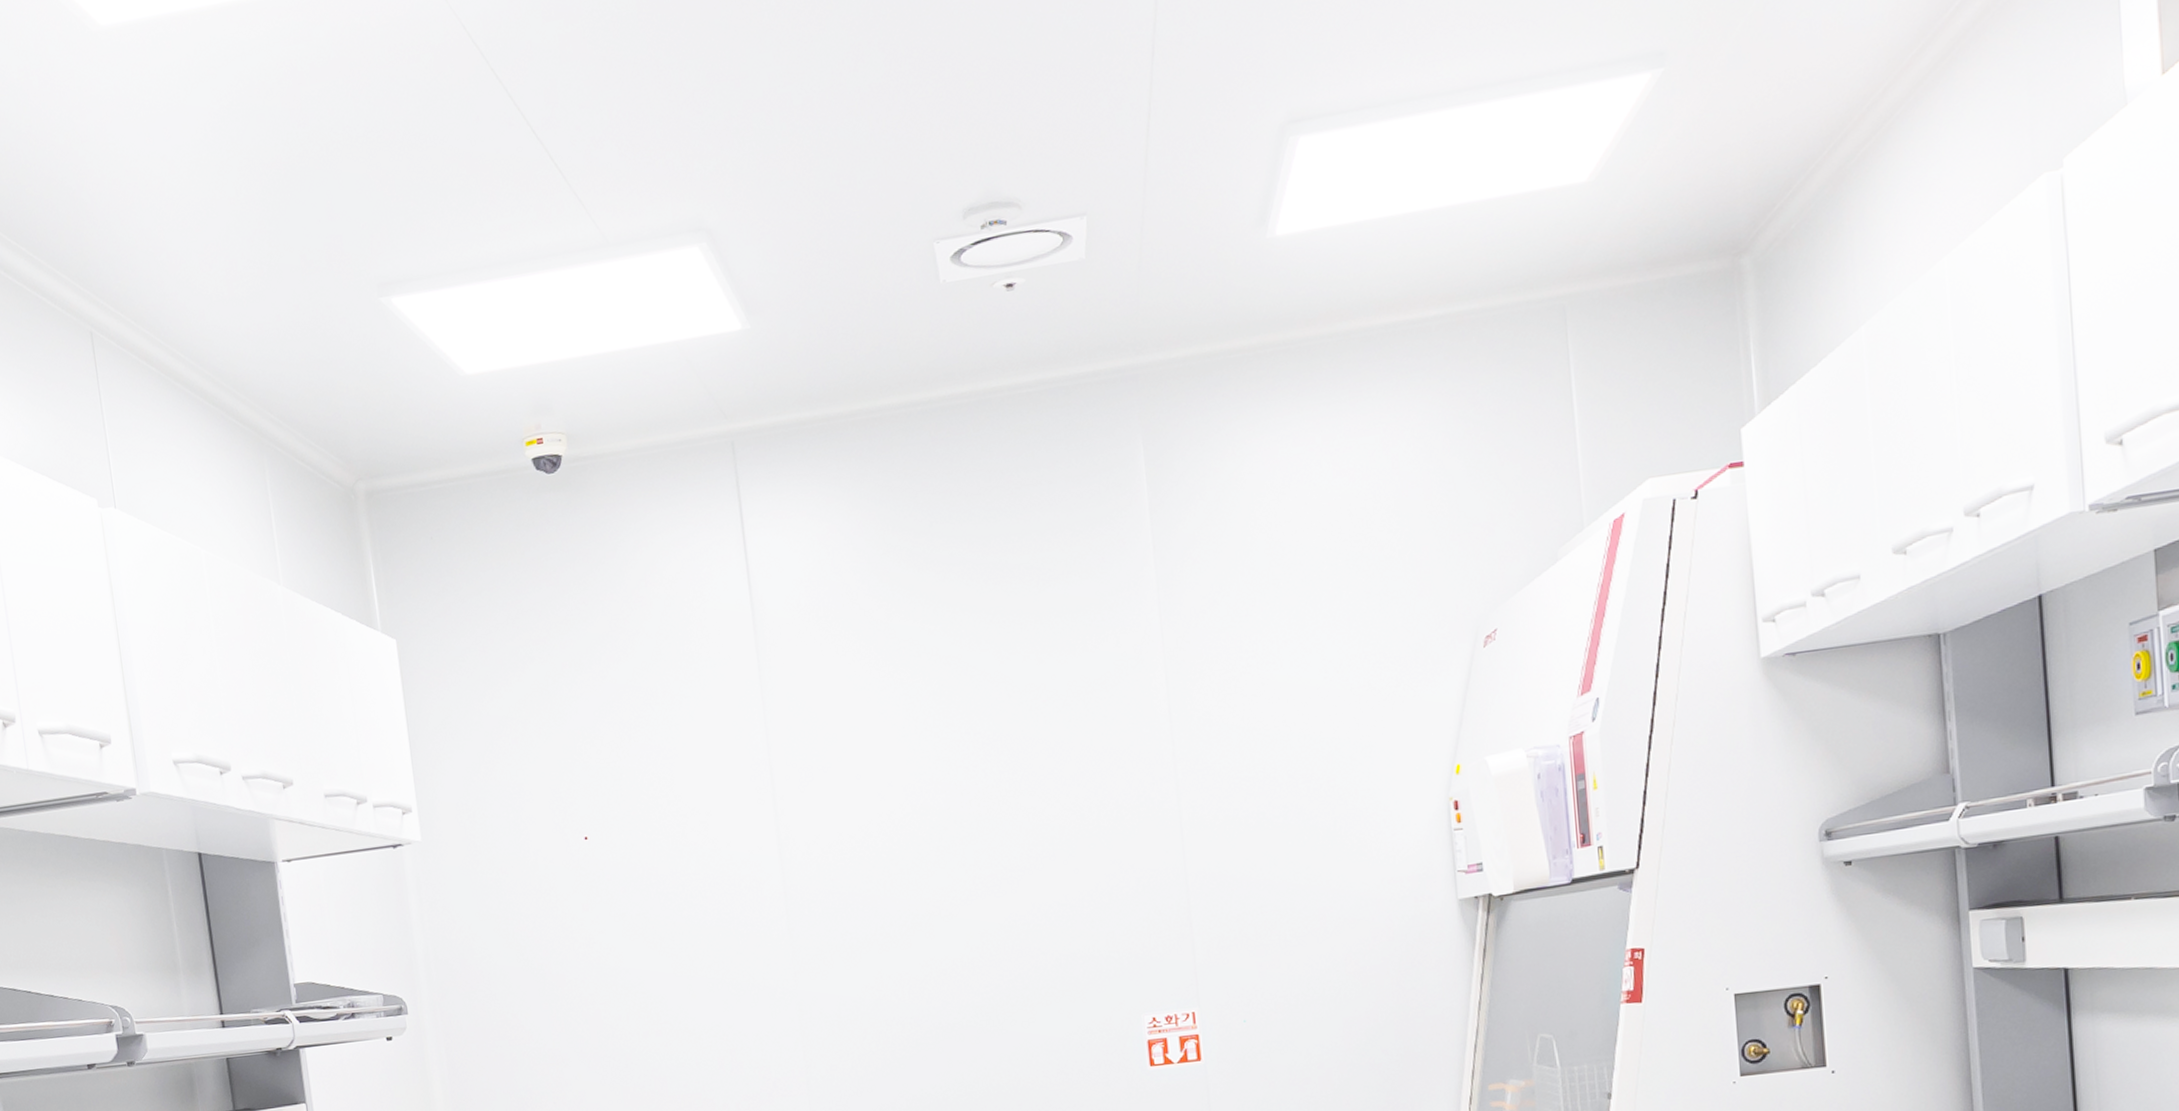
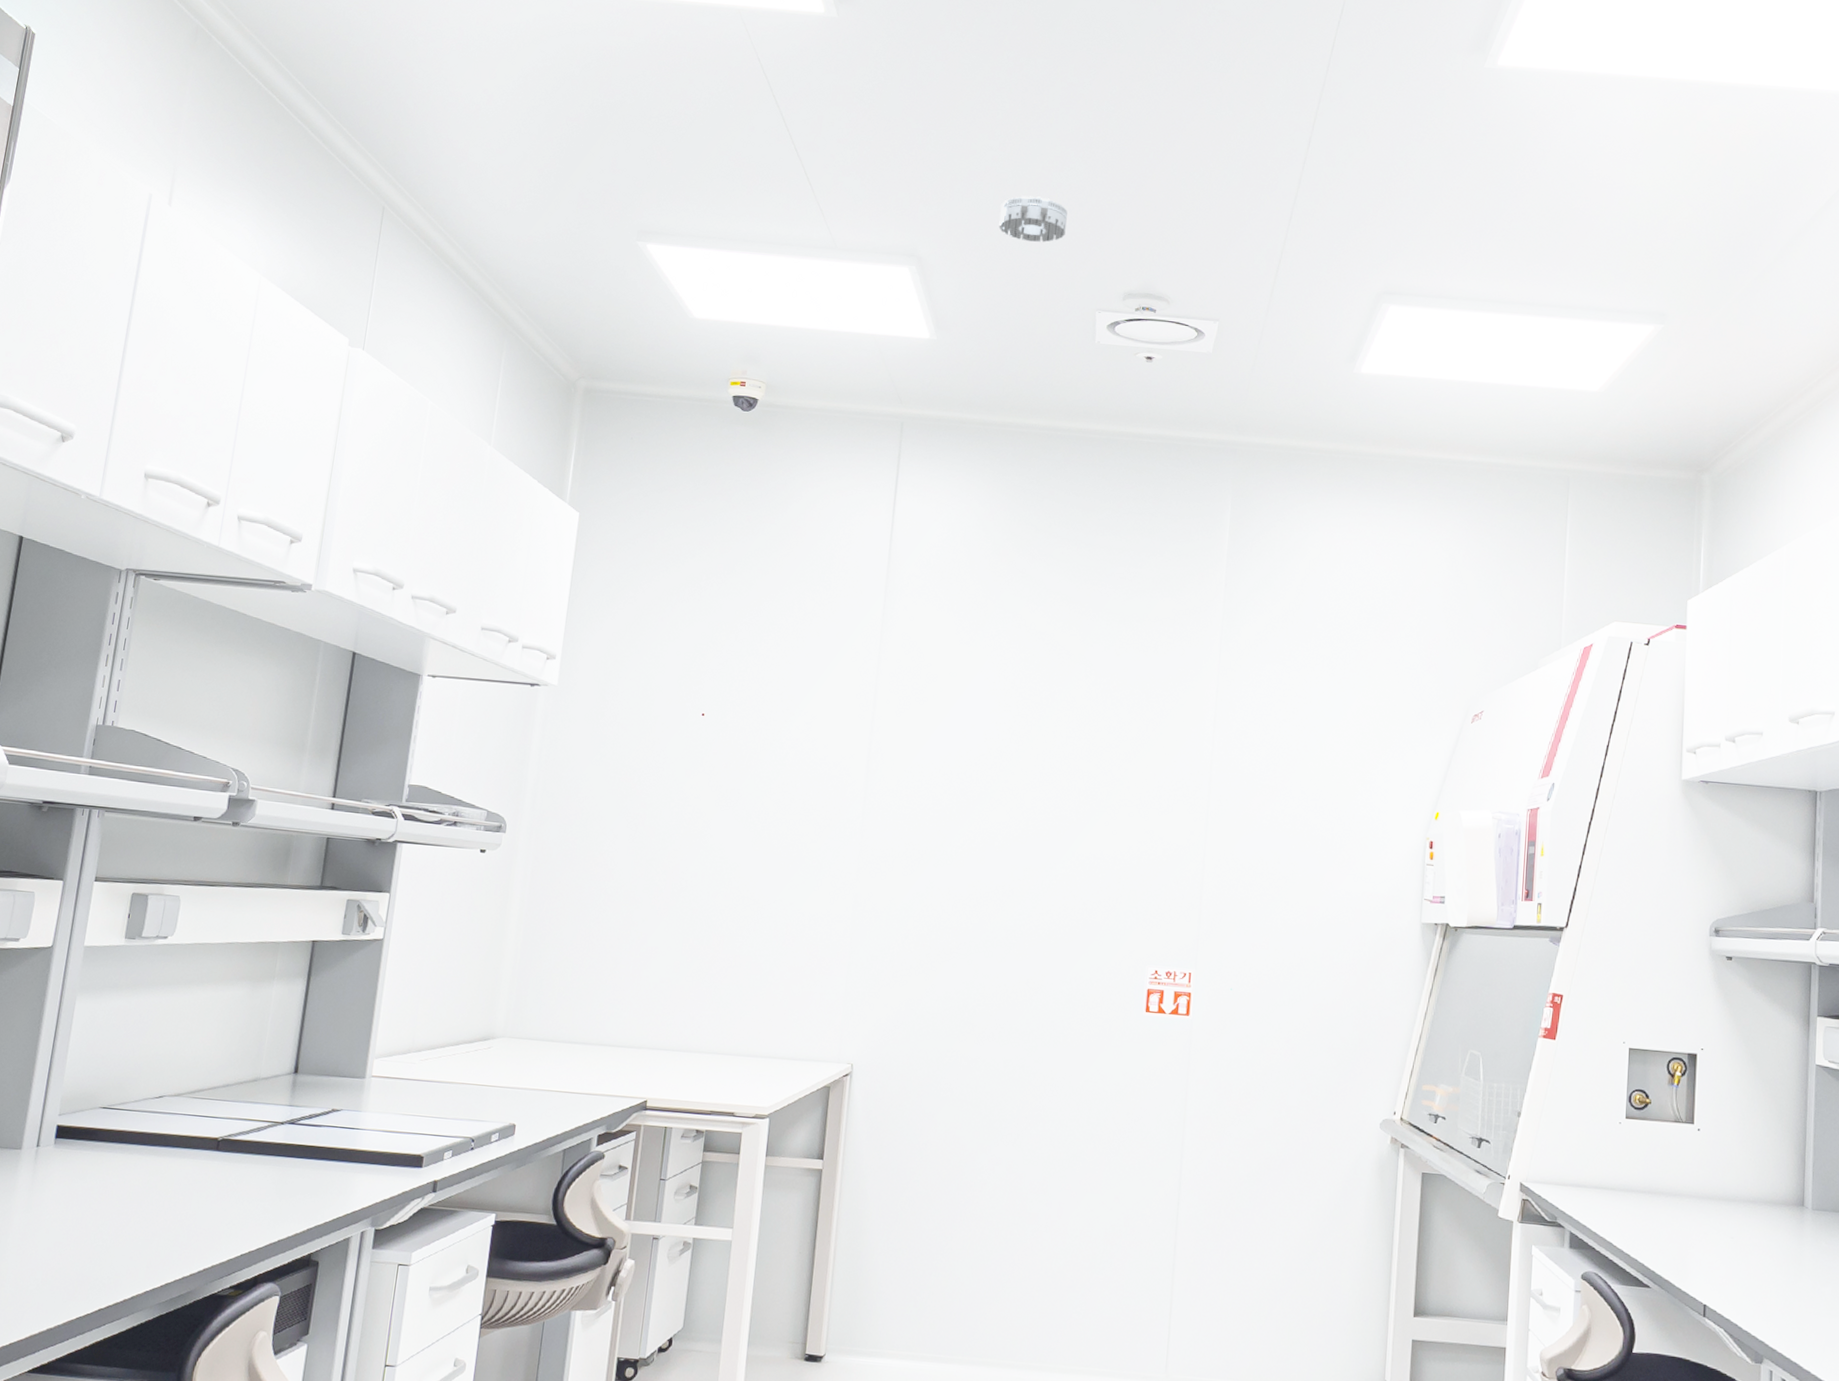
smoke detector: none [791,111,877,175] -> present [999,195,1068,242]

